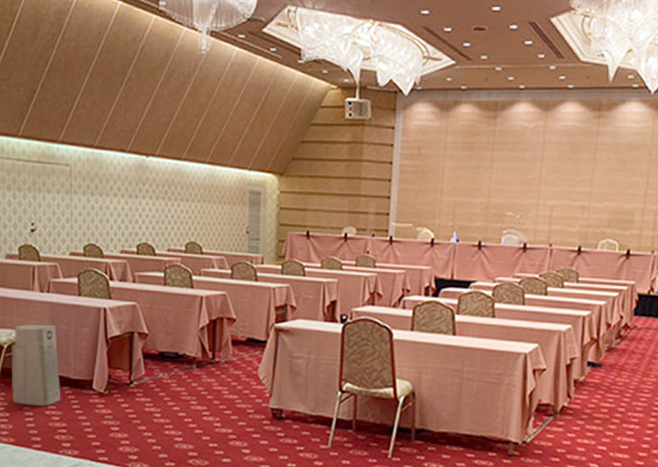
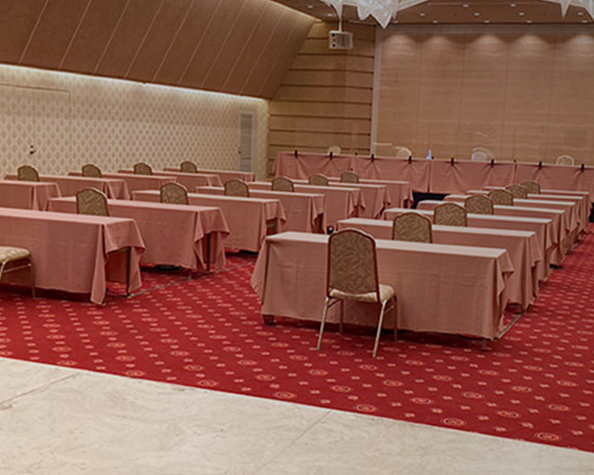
air purifier: present [11,324,61,407] -> none [9,241,59,320]

